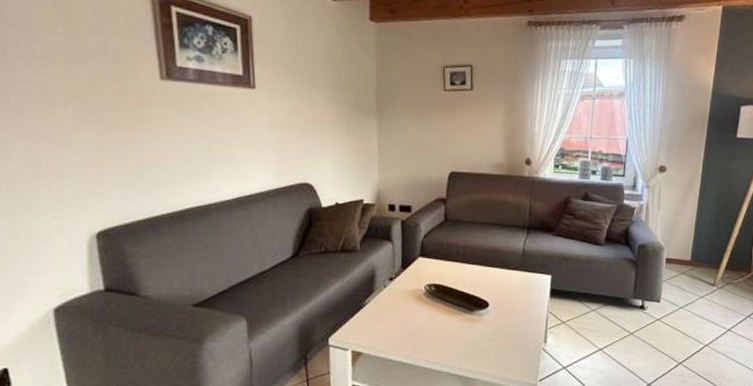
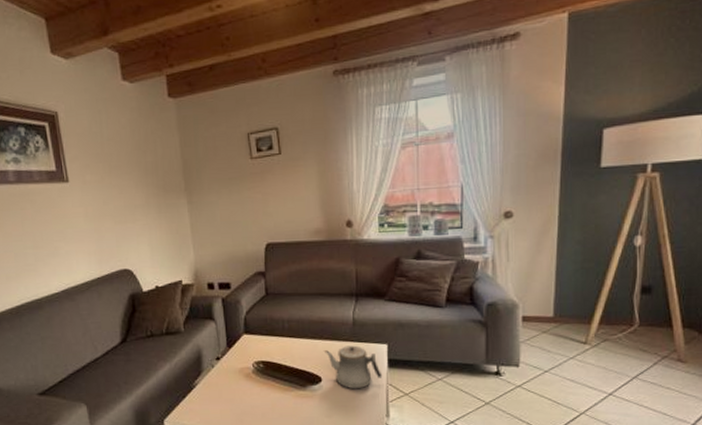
teapot: none [493,274,545,316] -> present [323,345,383,390]

